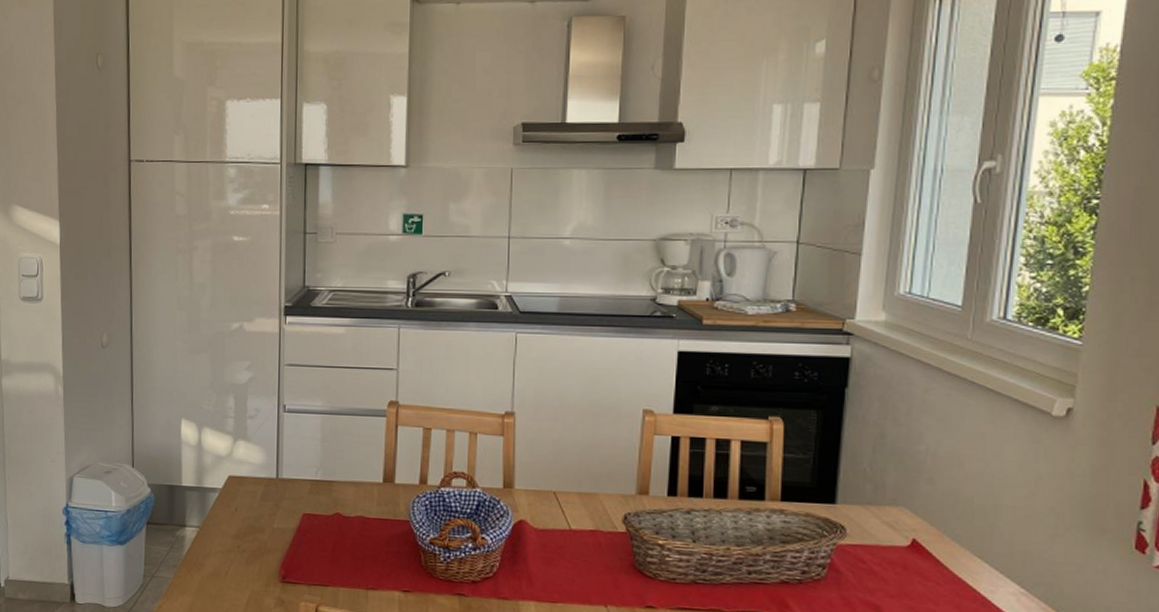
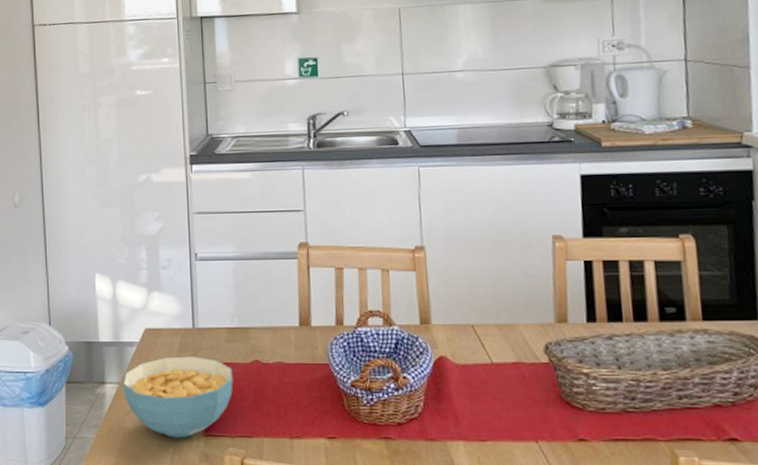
cereal bowl: none [202,504,314,584] -> present [122,356,233,439]

